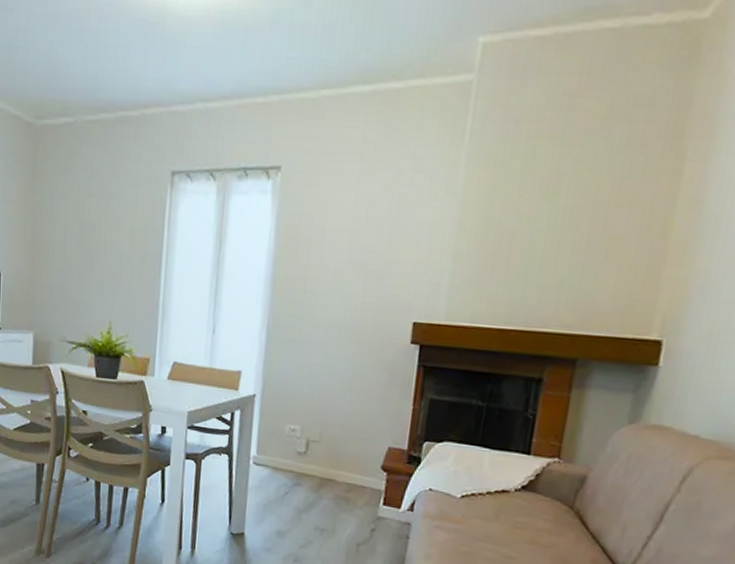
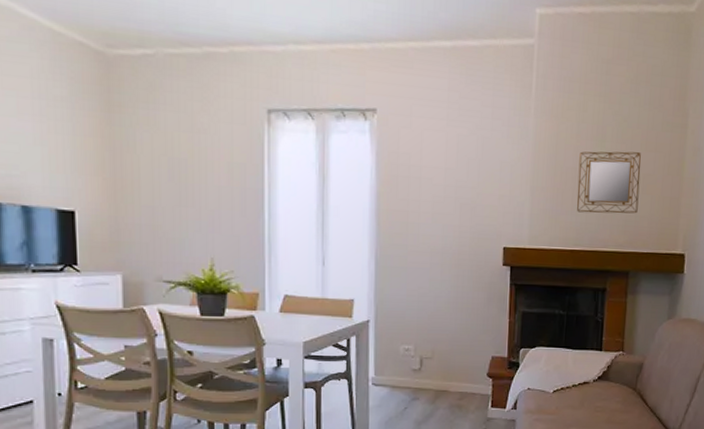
home mirror: none [511,207,608,287] -> present [577,151,641,214]

